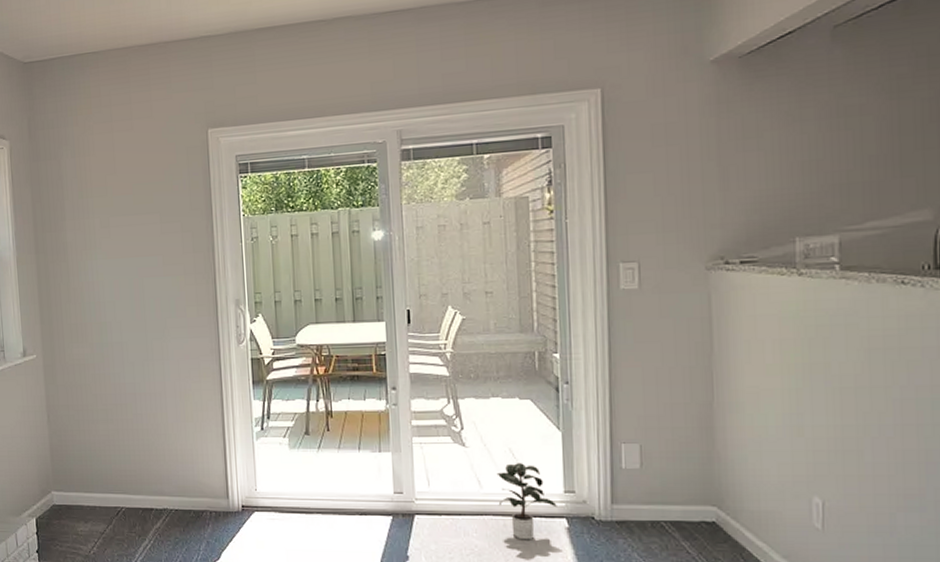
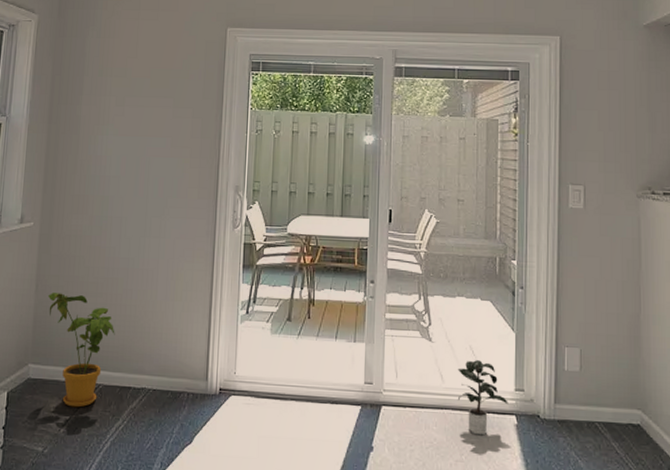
house plant: none [60,422,131,530] -> present [47,293,115,408]

